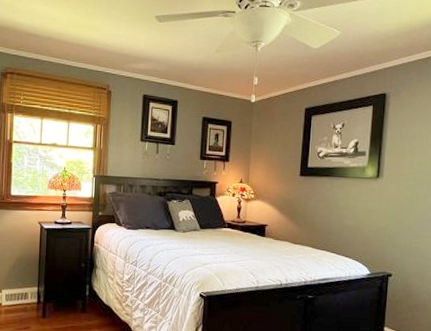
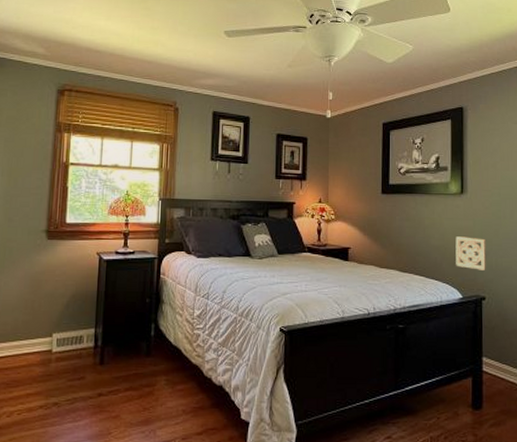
wall ornament: none [366,218,398,250] -> present [455,236,487,270]

